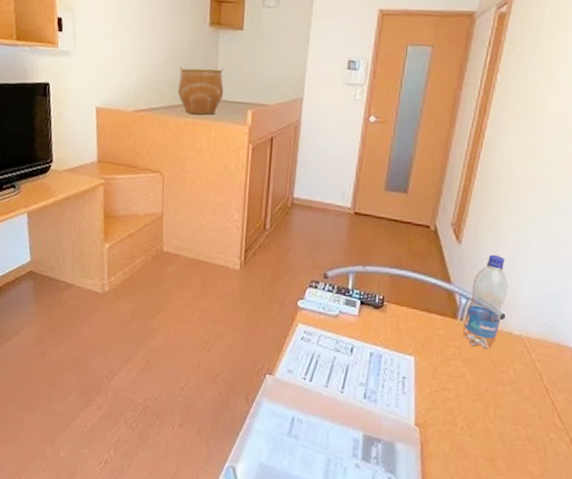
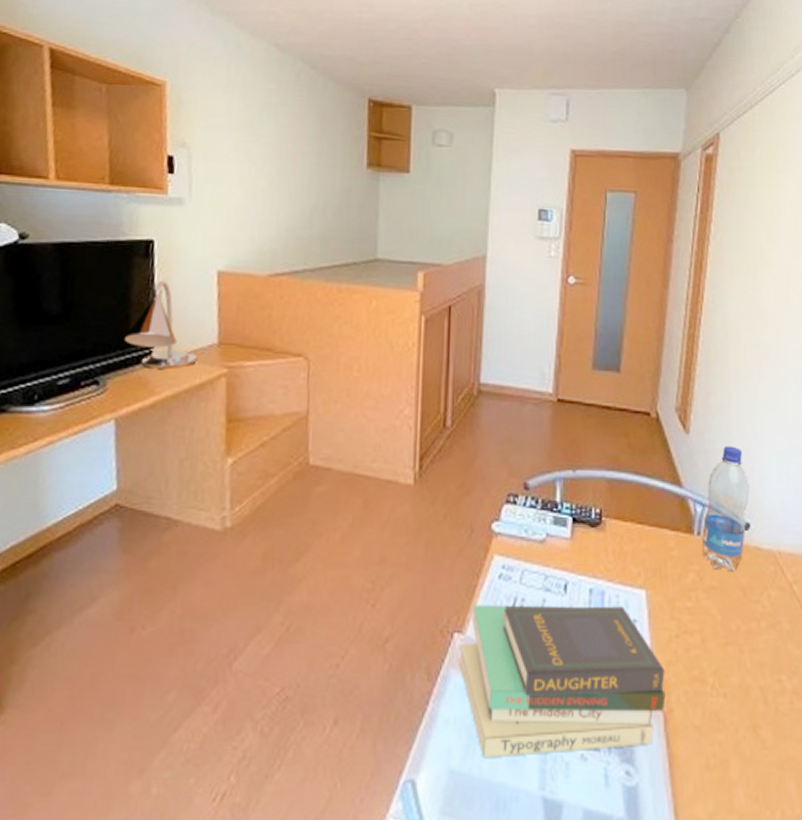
table lamp: none [31,113,83,179] -> present [124,280,198,369]
basket: present [177,67,224,115] -> none [327,218,387,279]
books: none [269,356,425,463] -> present [458,604,666,759]

